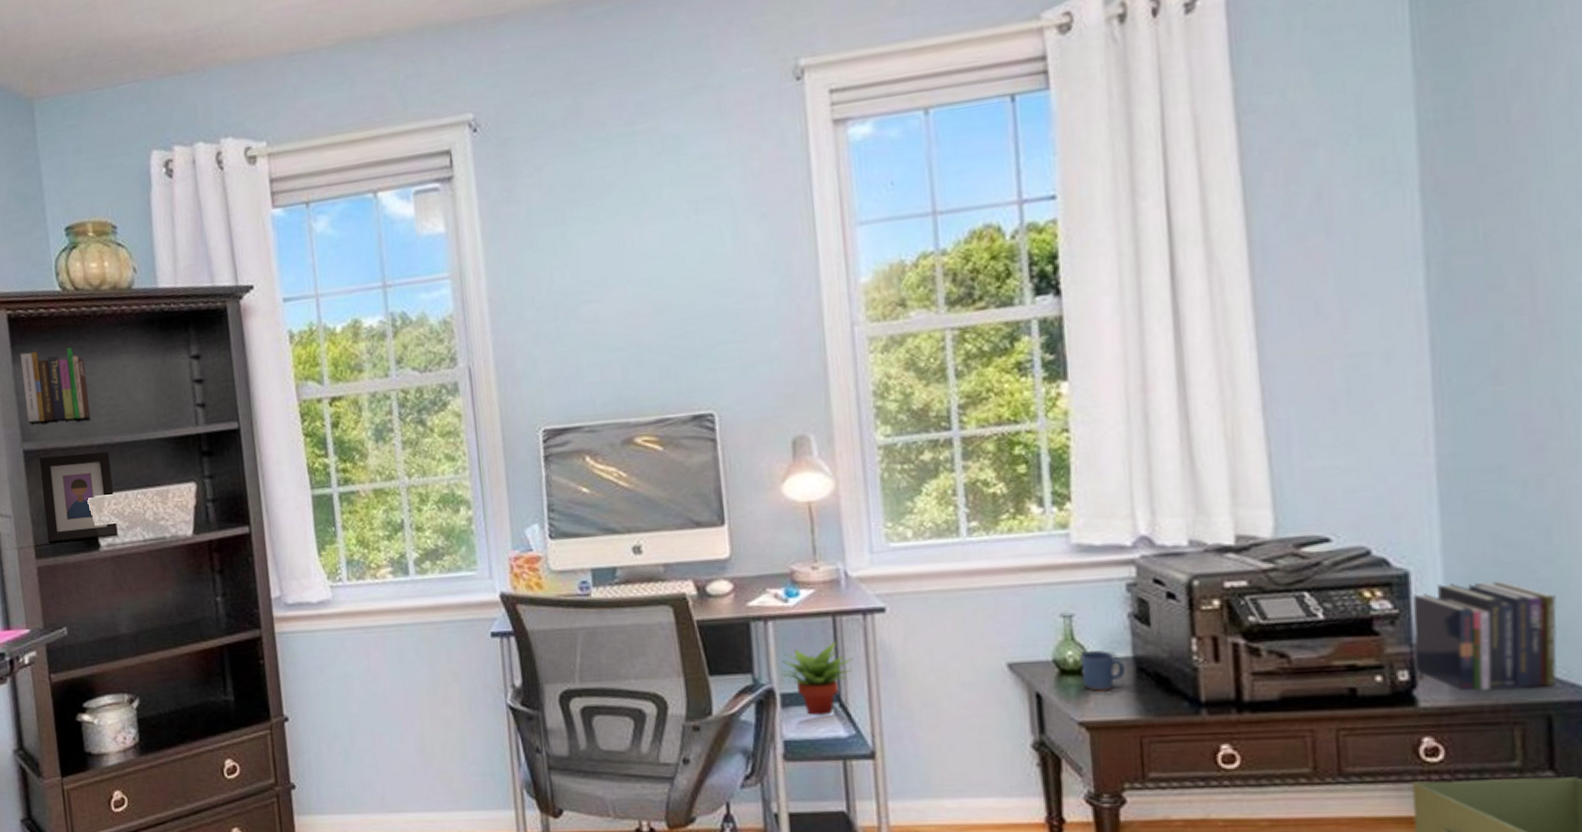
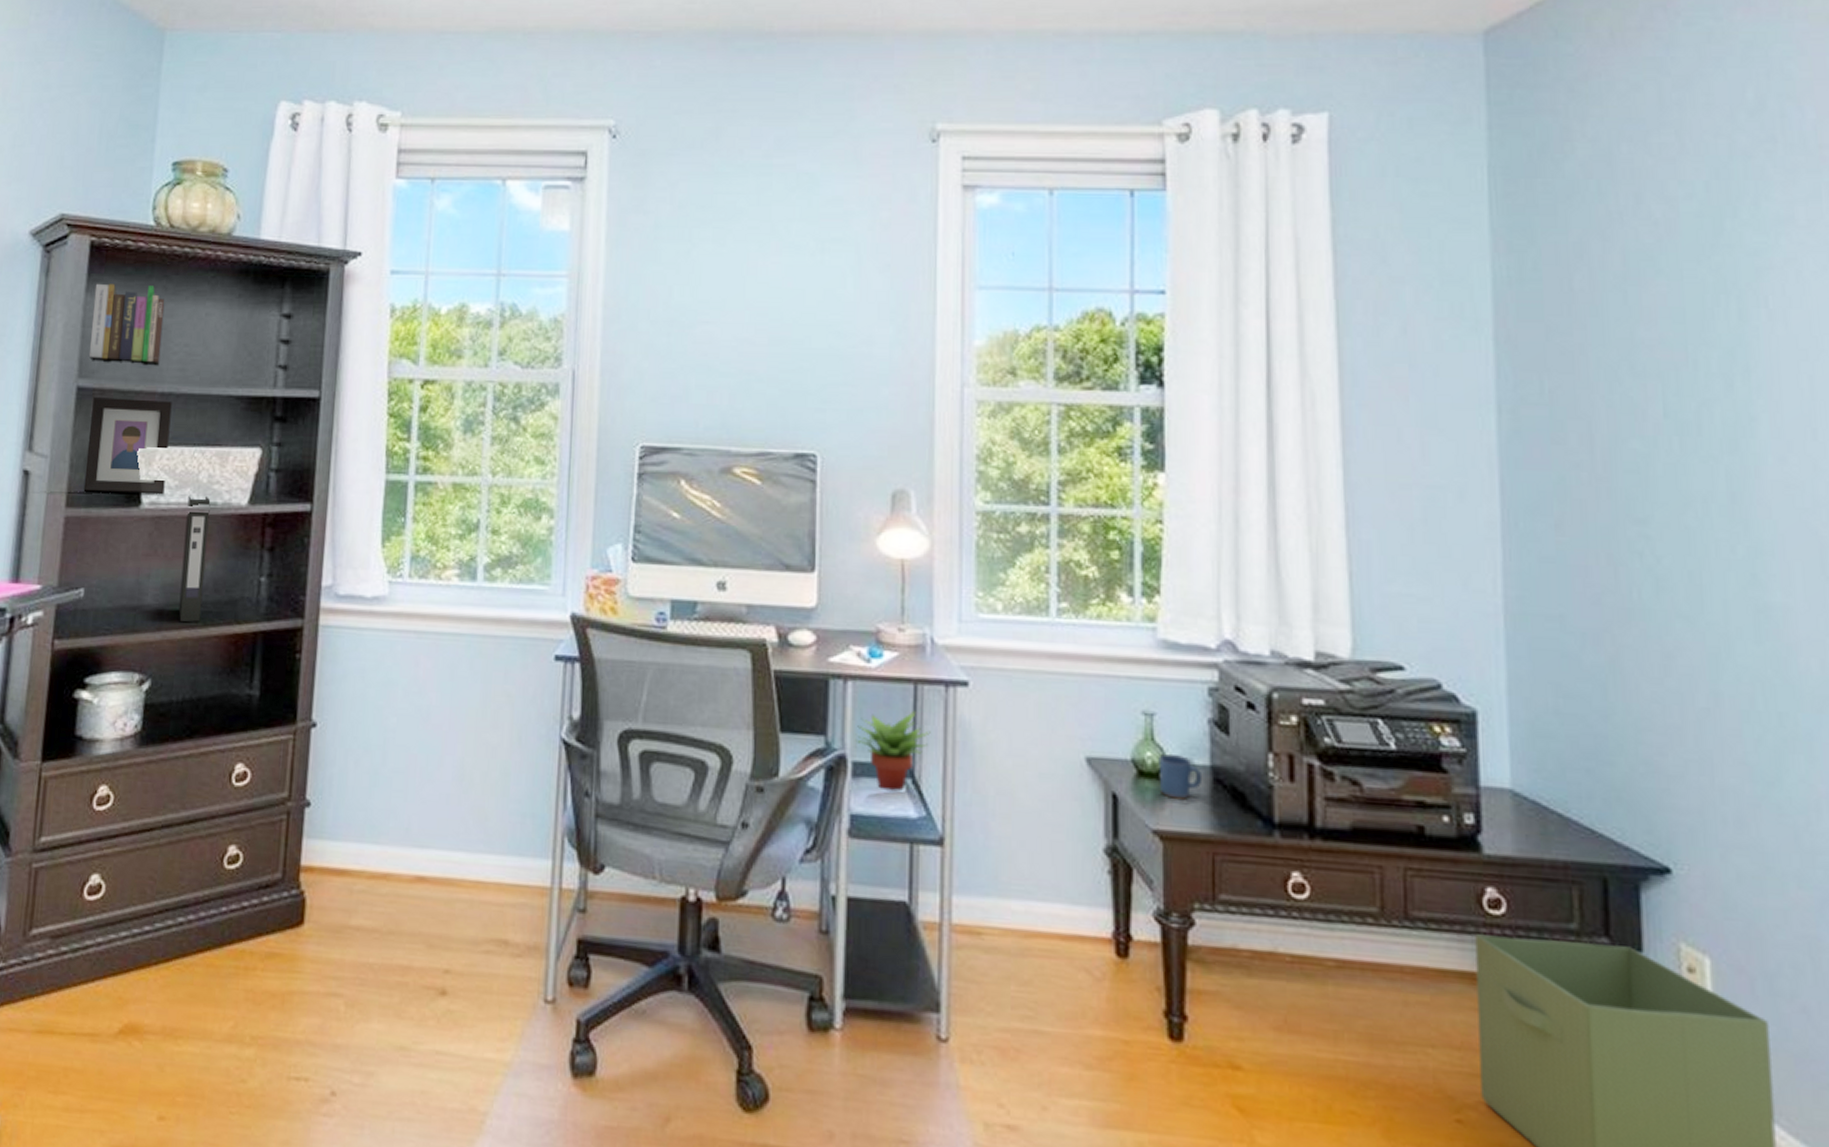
binder: none [139,532,172,646] -> present [178,495,211,623]
books: present [1411,580,1557,691] -> none [1478,727,1612,847]

